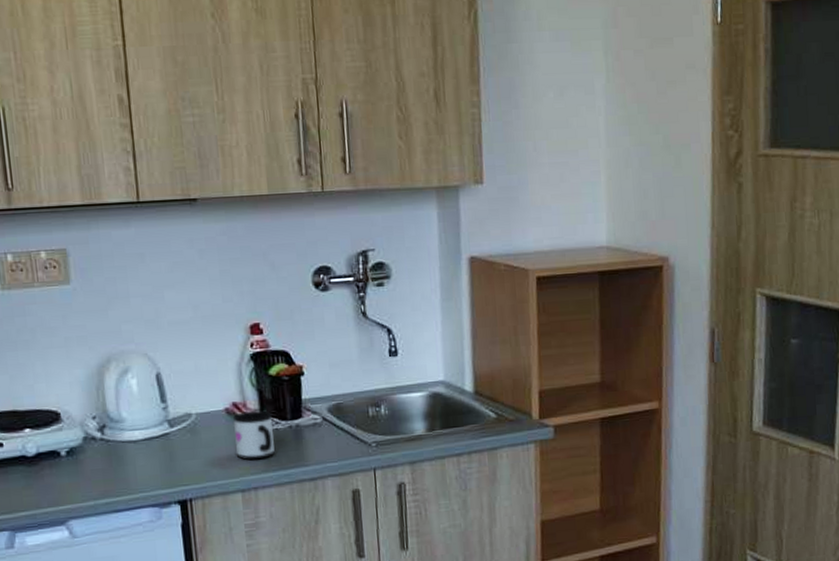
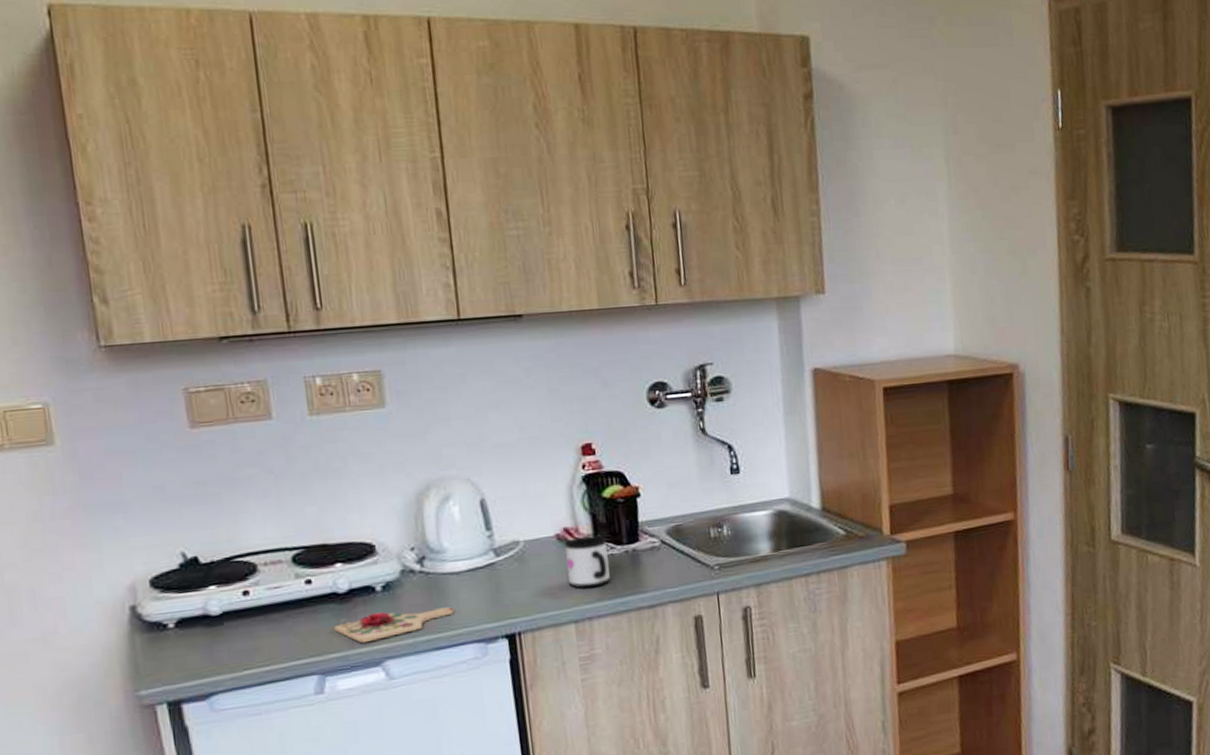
cutting board: none [23,473,132,504] -> present [334,607,454,644]

